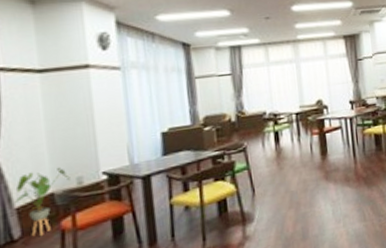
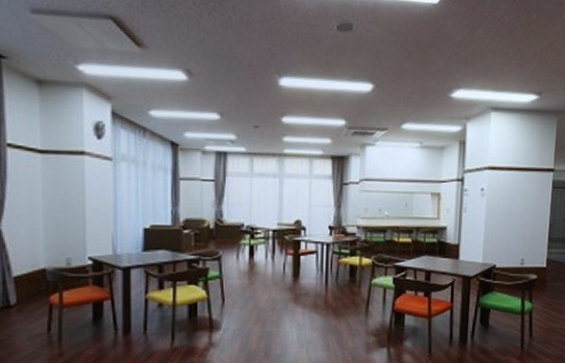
house plant: present [15,167,71,237] -> none [13,245,61,307]

